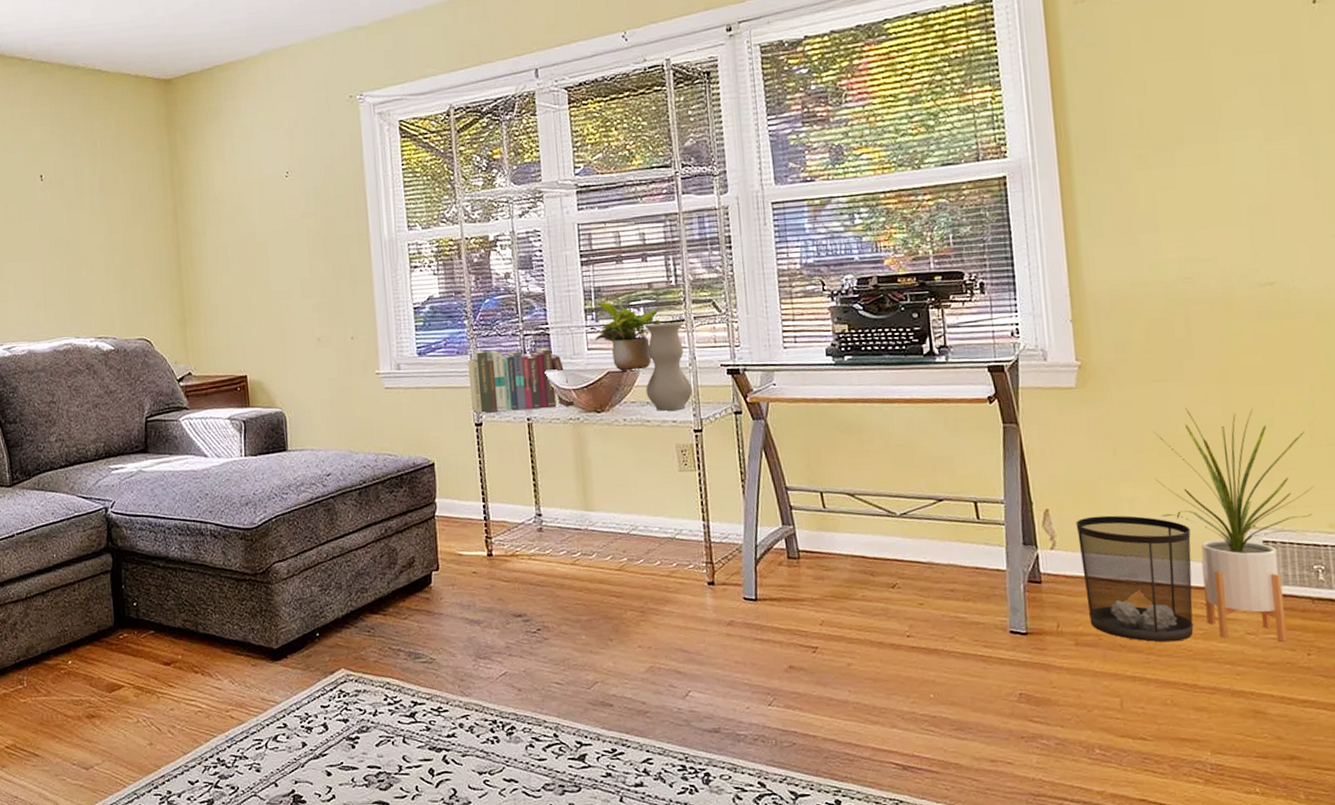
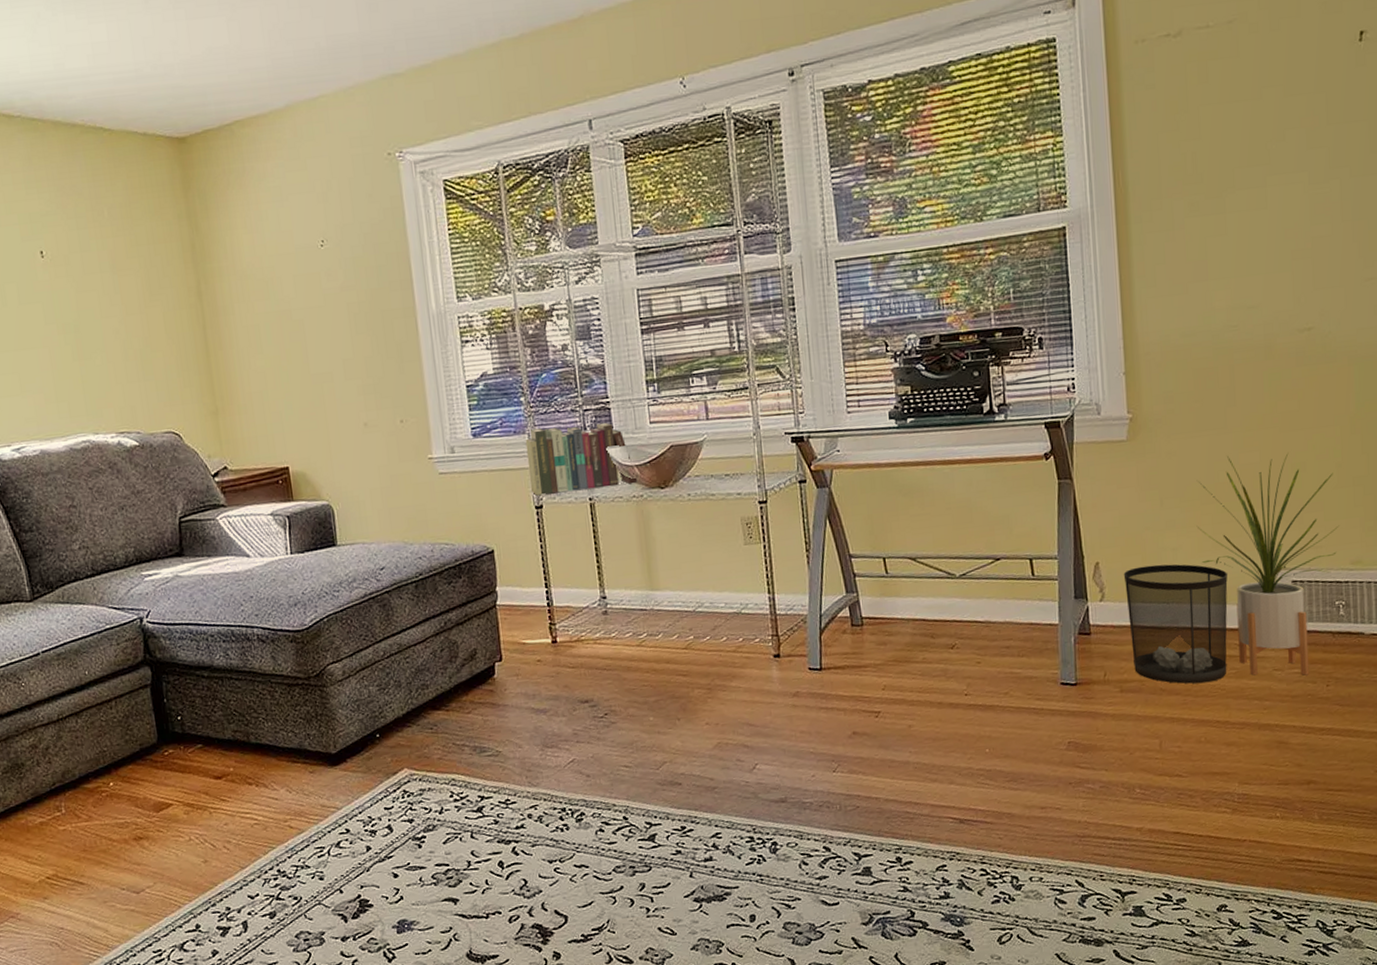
potted plant: present [594,302,661,372] -> none [656,372,725,445]
vase: present [644,322,692,411] -> none [707,390,757,484]

